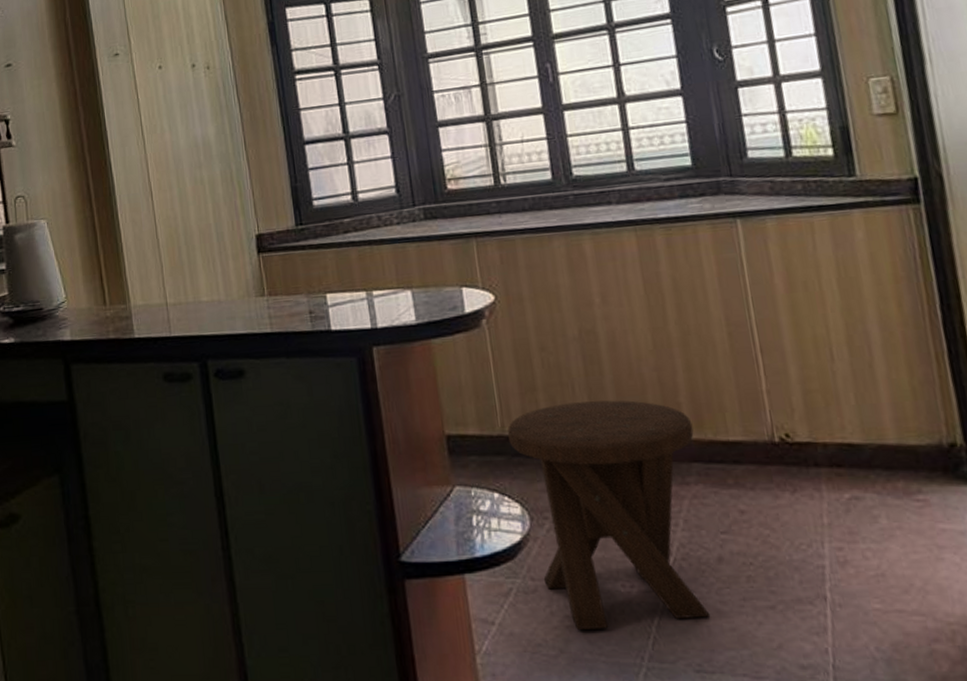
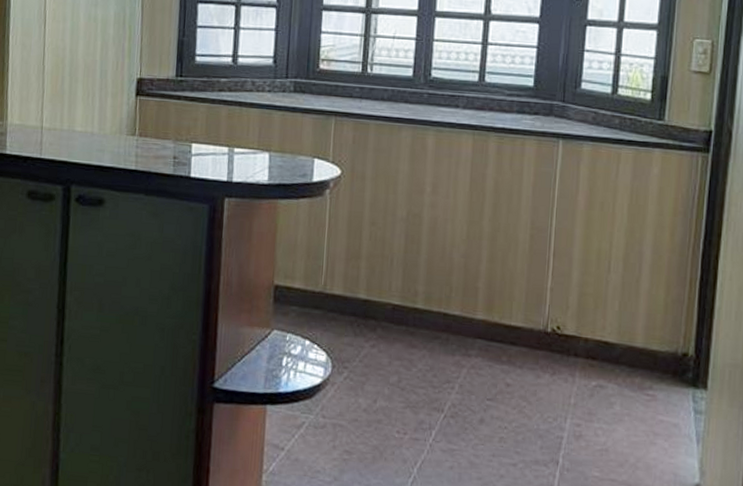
music stool: present [507,400,711,630] -> none [328,273,484,466]

